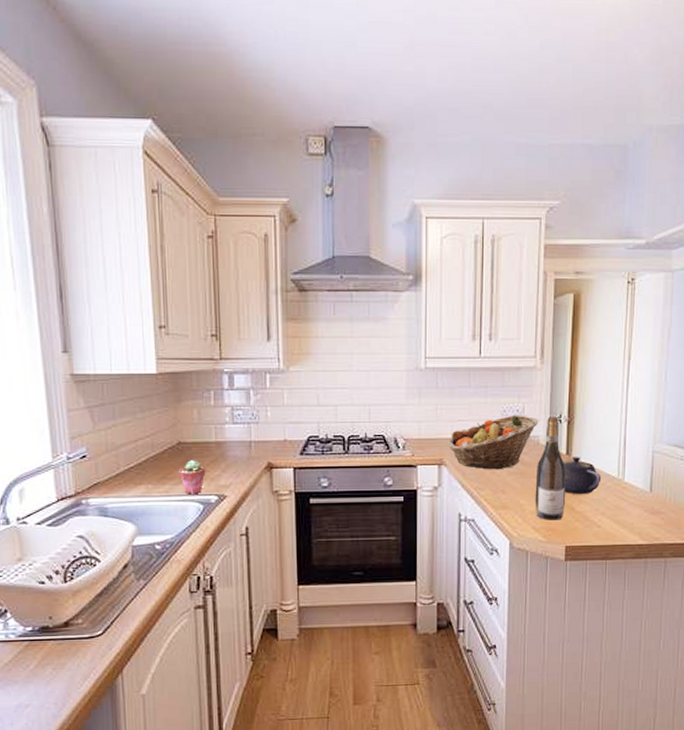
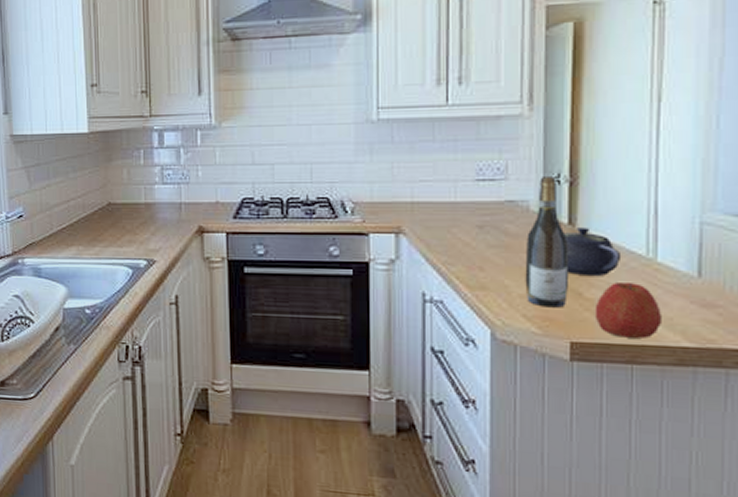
potted succulent: present [178,460,206,495] -> none [107,222,135,258]
fruit basket: present [448,415,539,470] -> none [407,174,528,241]
apple: none [582,498,626,540] -> present [594,283,661,338]

